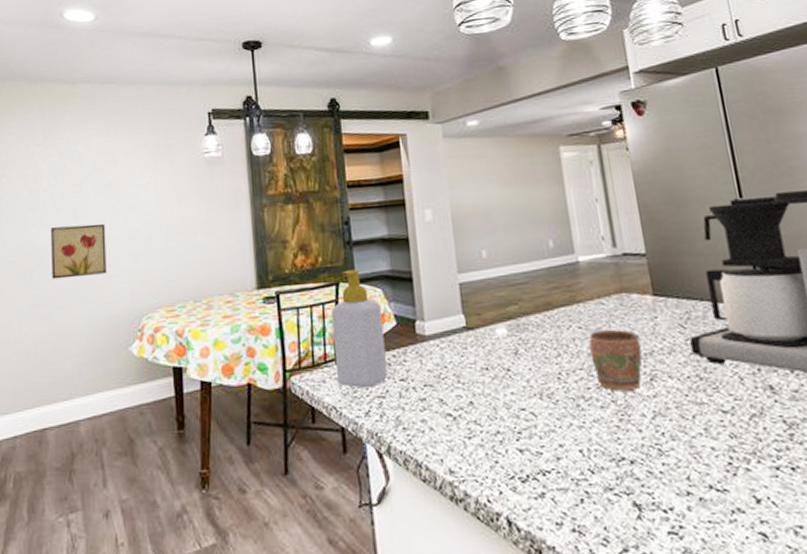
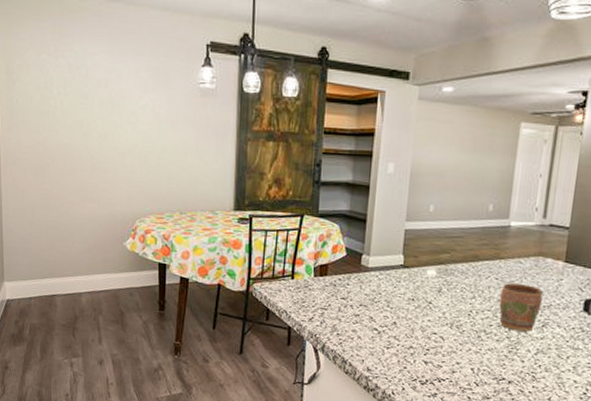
wall art: present [51,223,107,280] -> none [60,133,108,180]
soap bottle: present [330,269,388,389] -> none [290,205,336,301]

